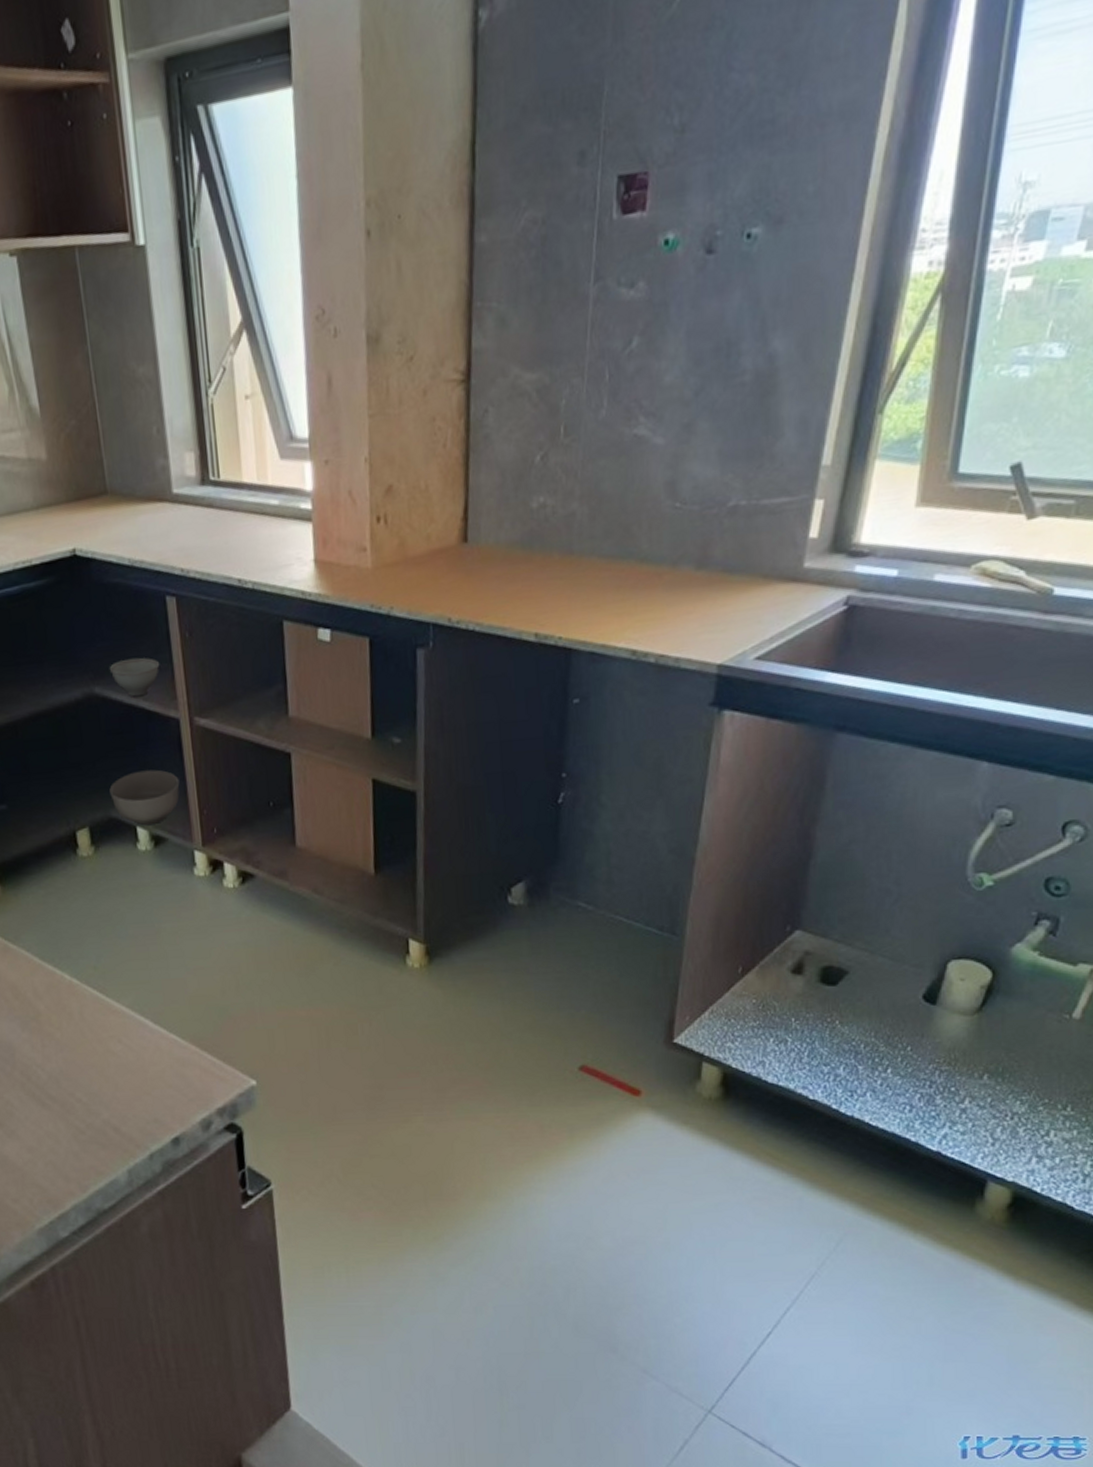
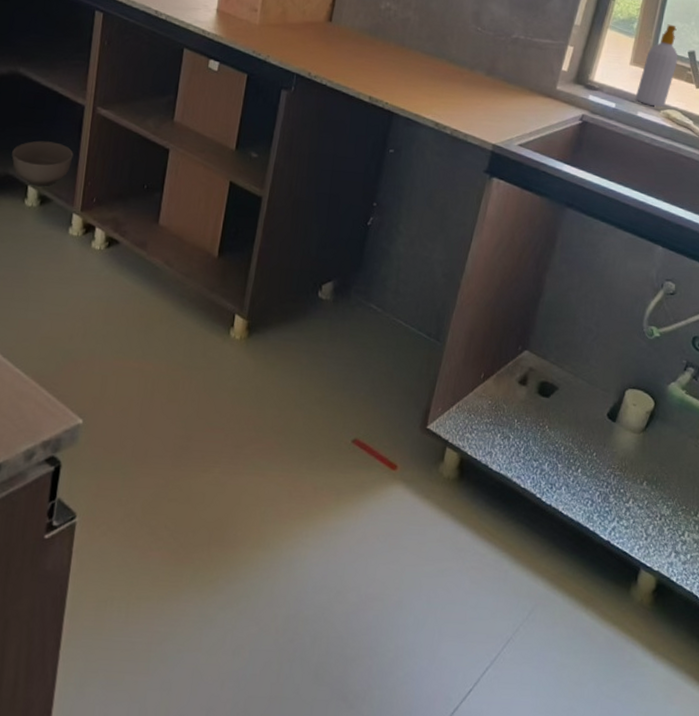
bowl: present [109,657,160,697] -> none [35,51,79,82]
soap bottle: none [928,429,994,562] -> present [635,24,678,107]

